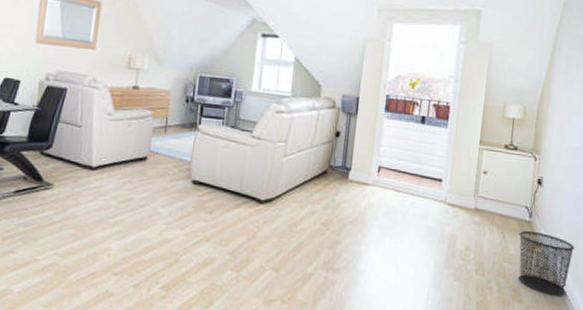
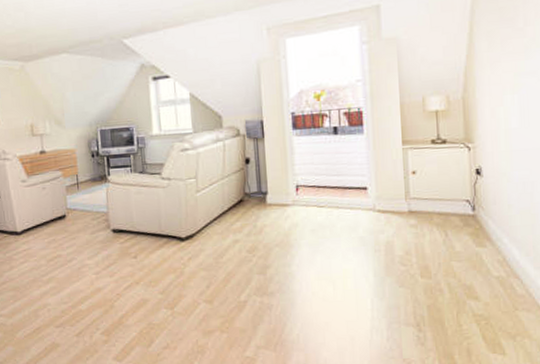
waste bin: present [519,230,575,296] -> none [463,224,532,288]

